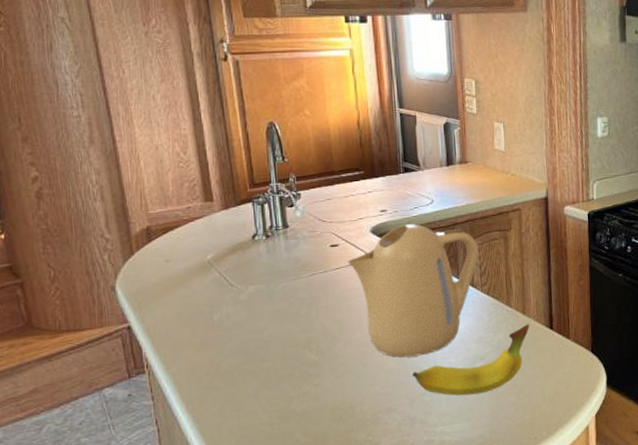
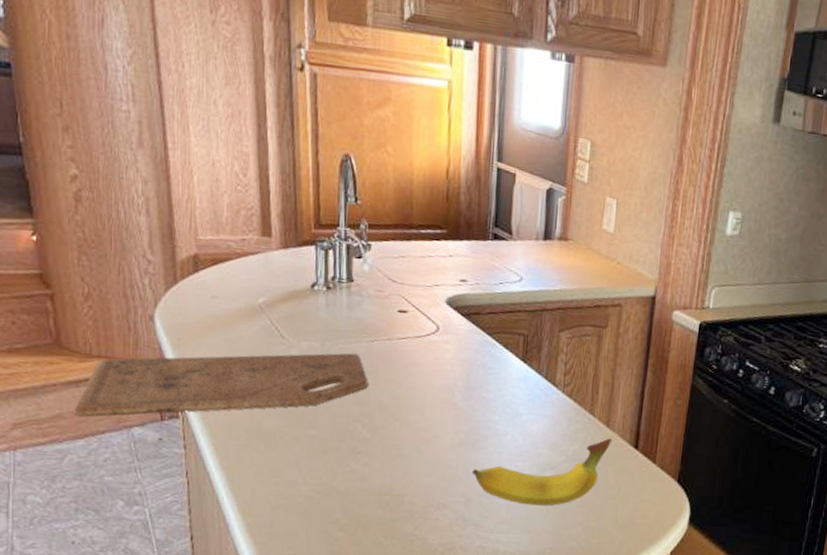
cutting board: none [47,288,312,389] -> present [72,353,368,418]
kettle: present [348,224,479,358] -> none [416,300,567,453]

